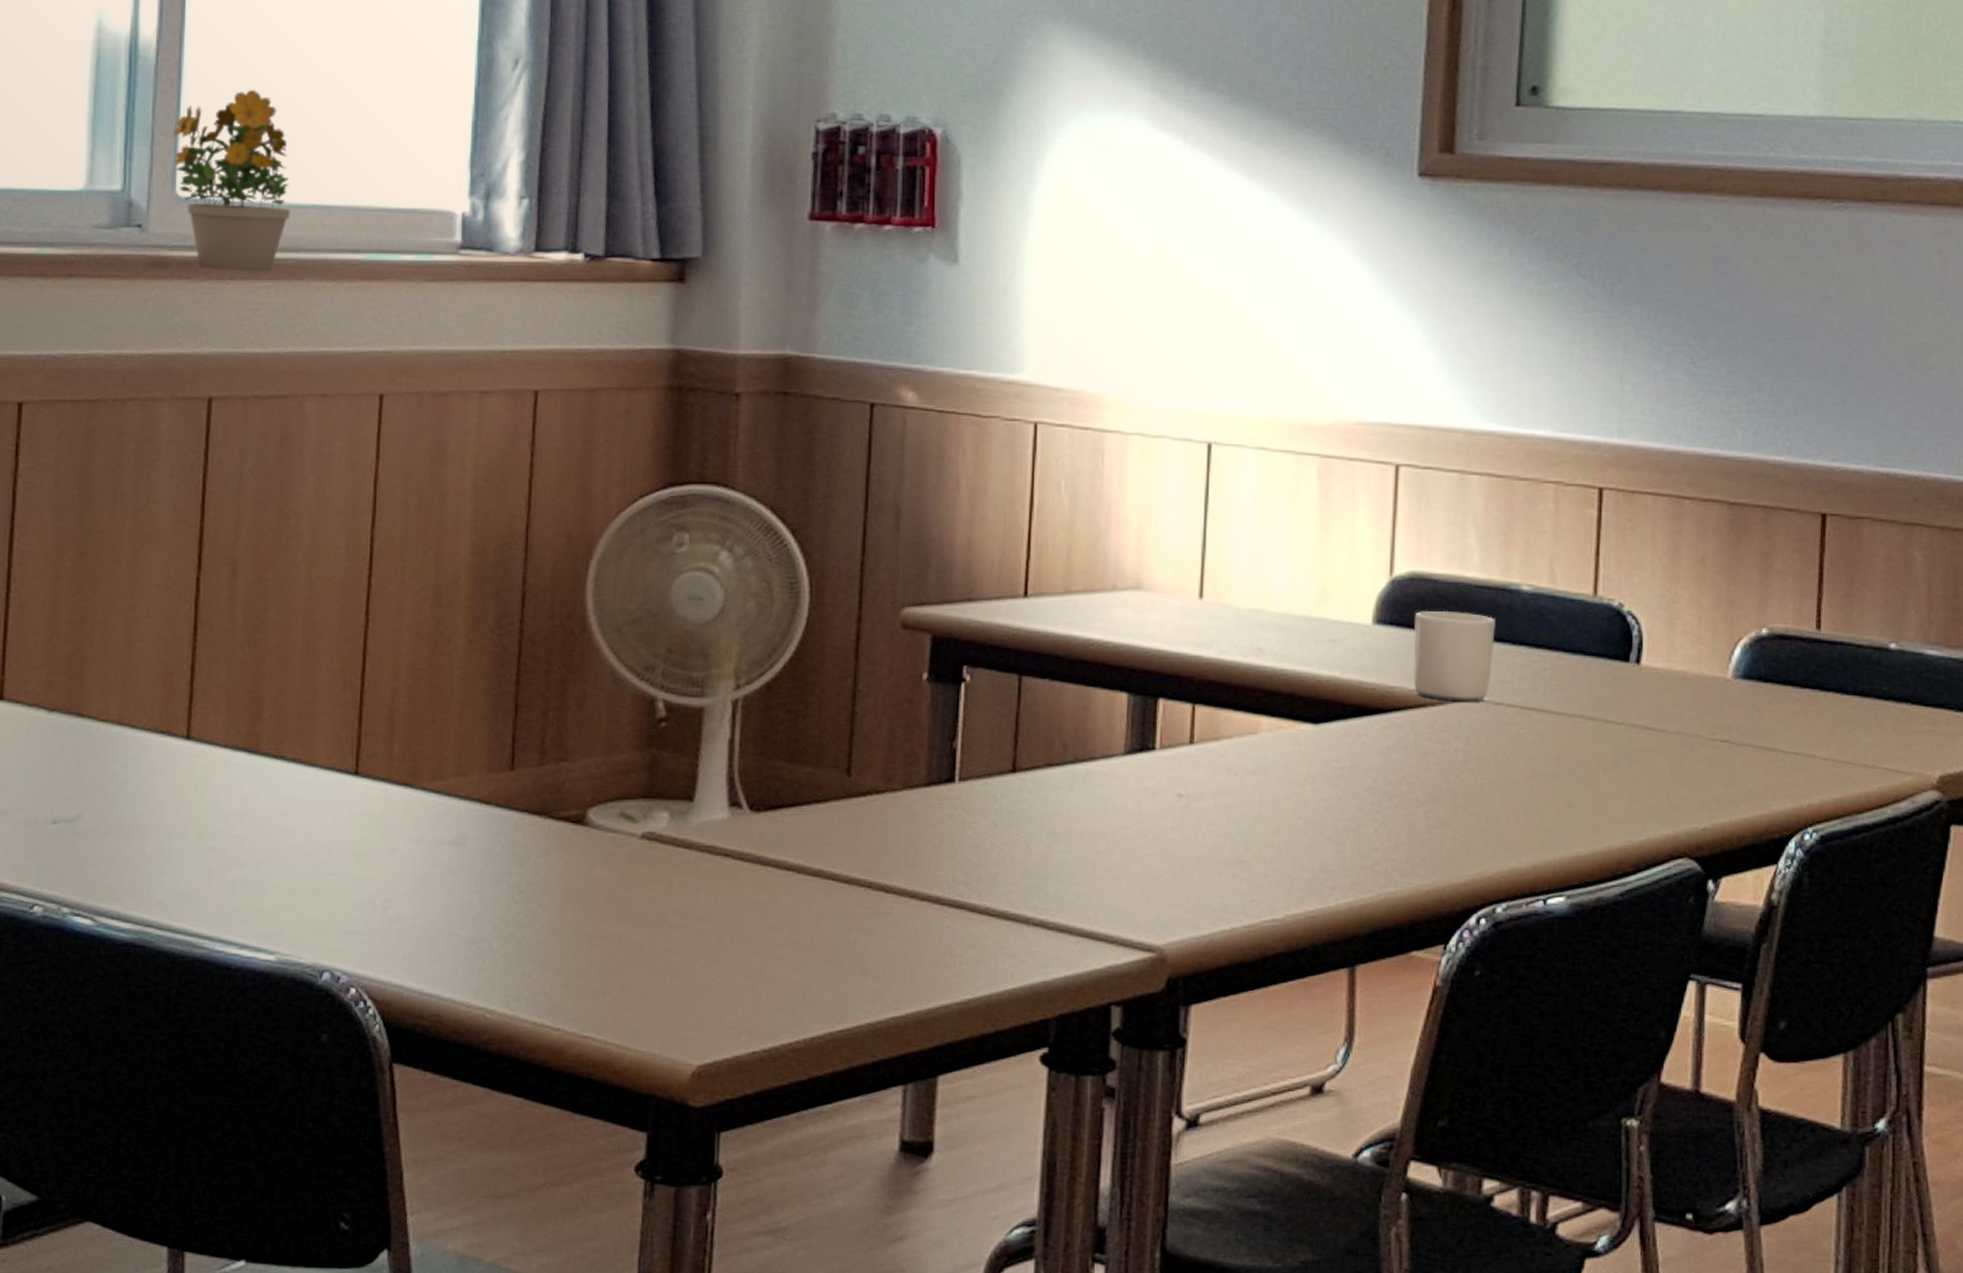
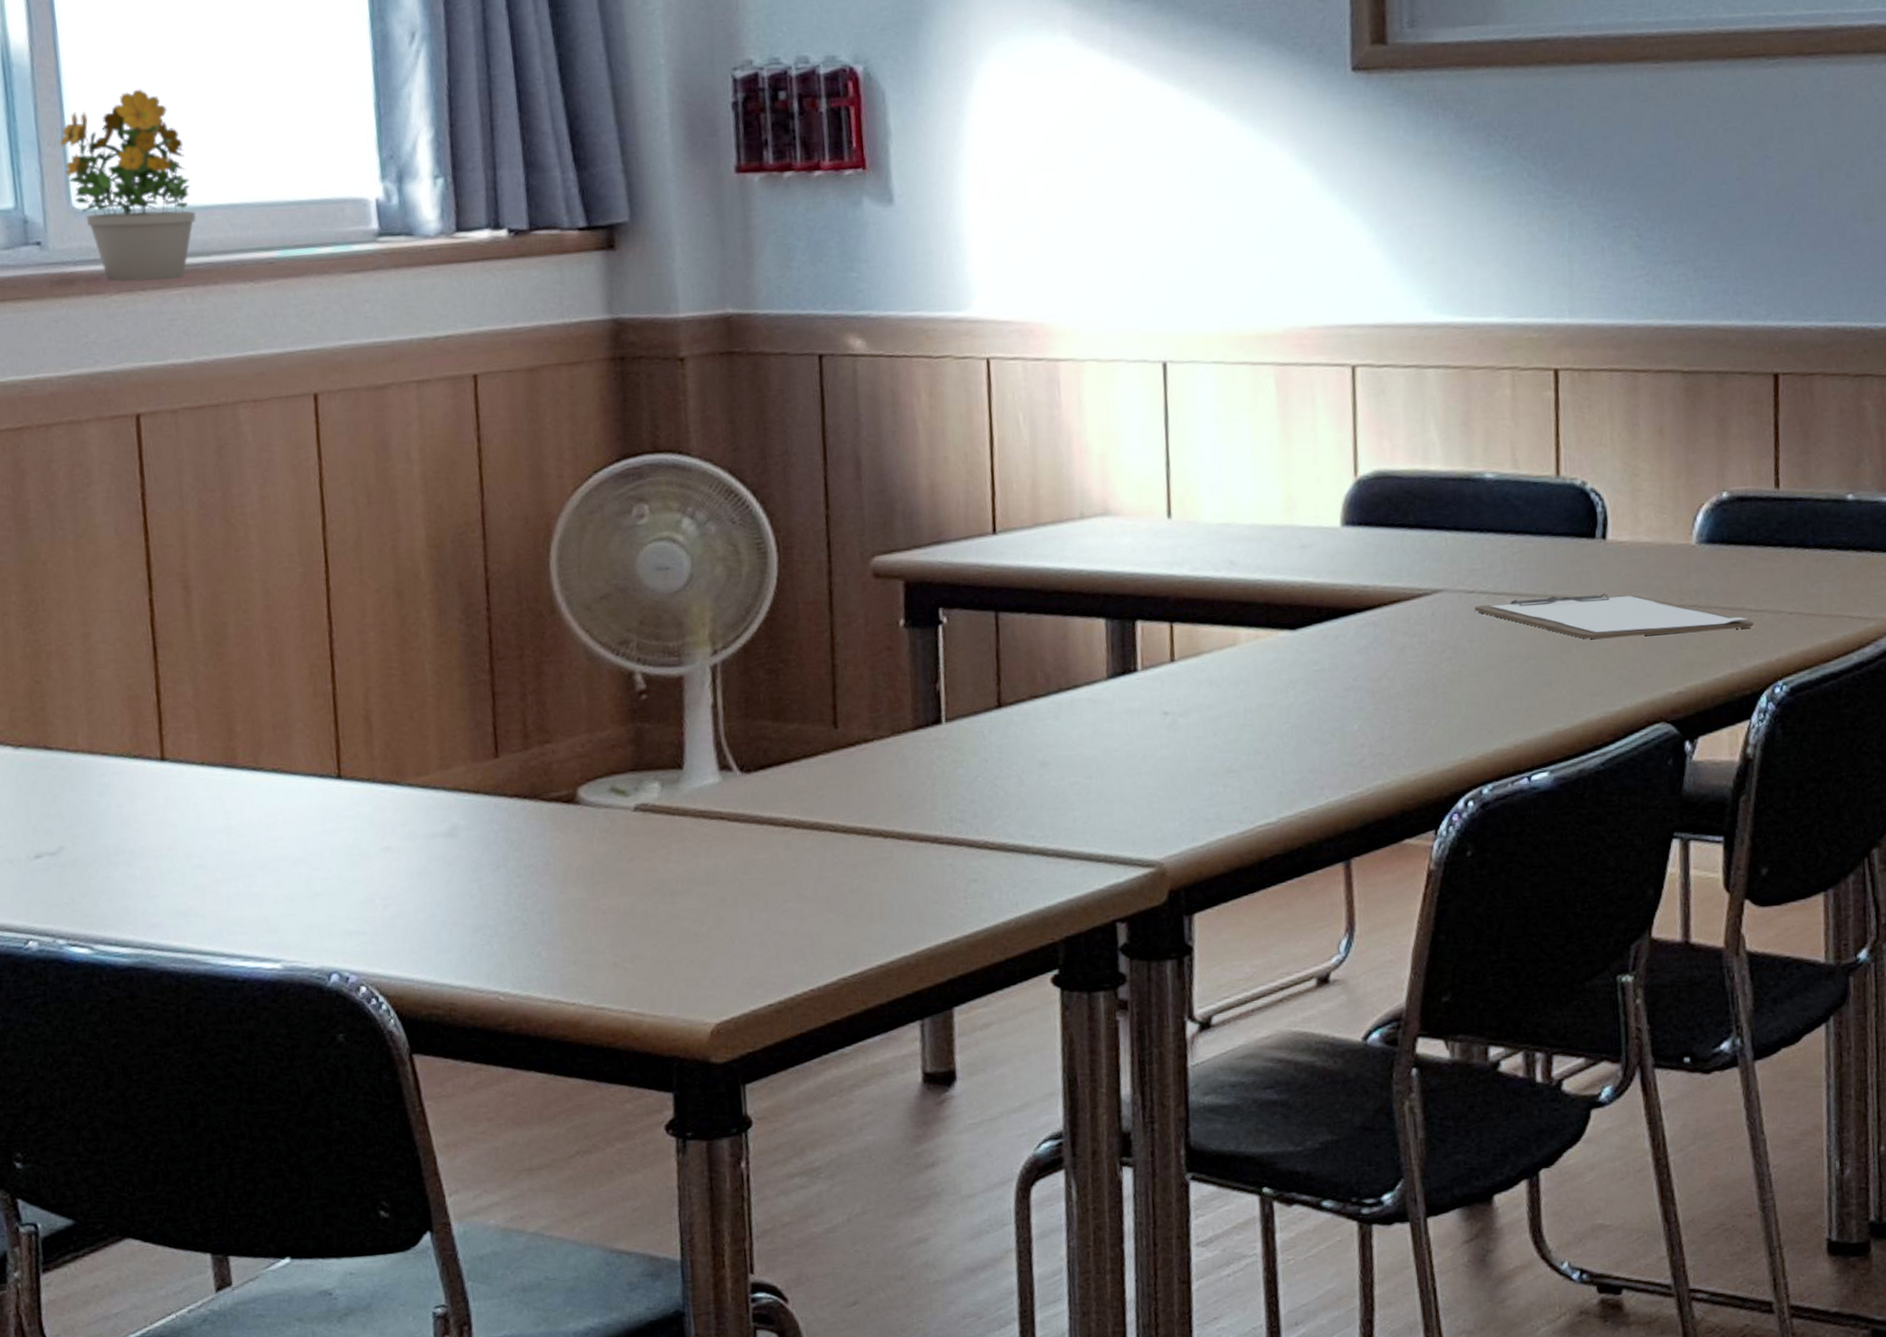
mug: present [1413,610,1495,701] -> none [1382,505,1463,594]
clipboard: none [1502,716,1787,770] -> present [1475,593,1754,639]

